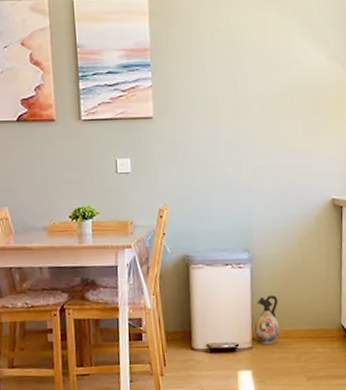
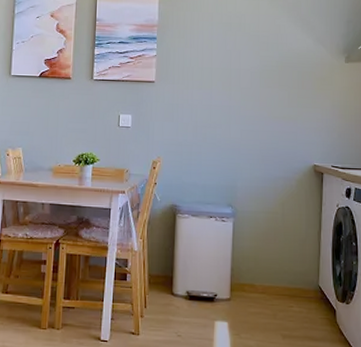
ceramic jug: present [254,294,280,345] -> none [233,249,258,299]

